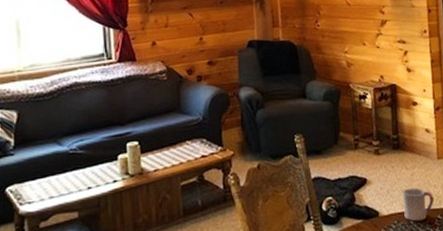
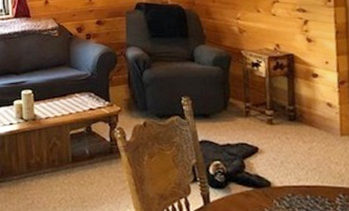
cup: present [403,187,435,222] -> none [299,162,336,197]

